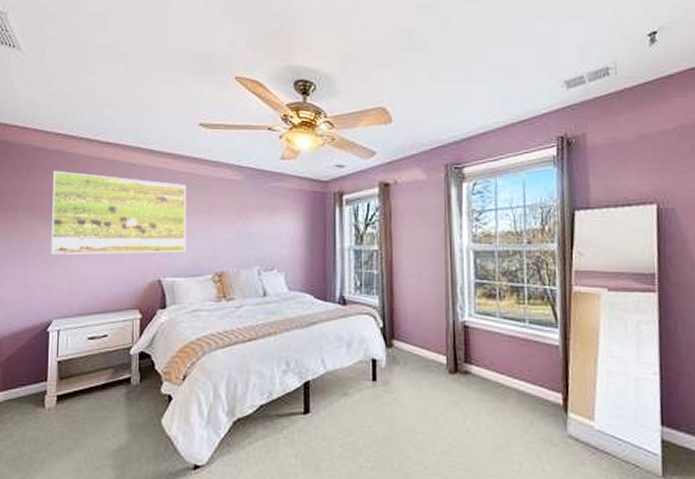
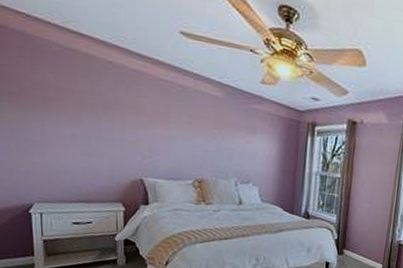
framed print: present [51,170,187,254] -> none [17,53,168,157]

